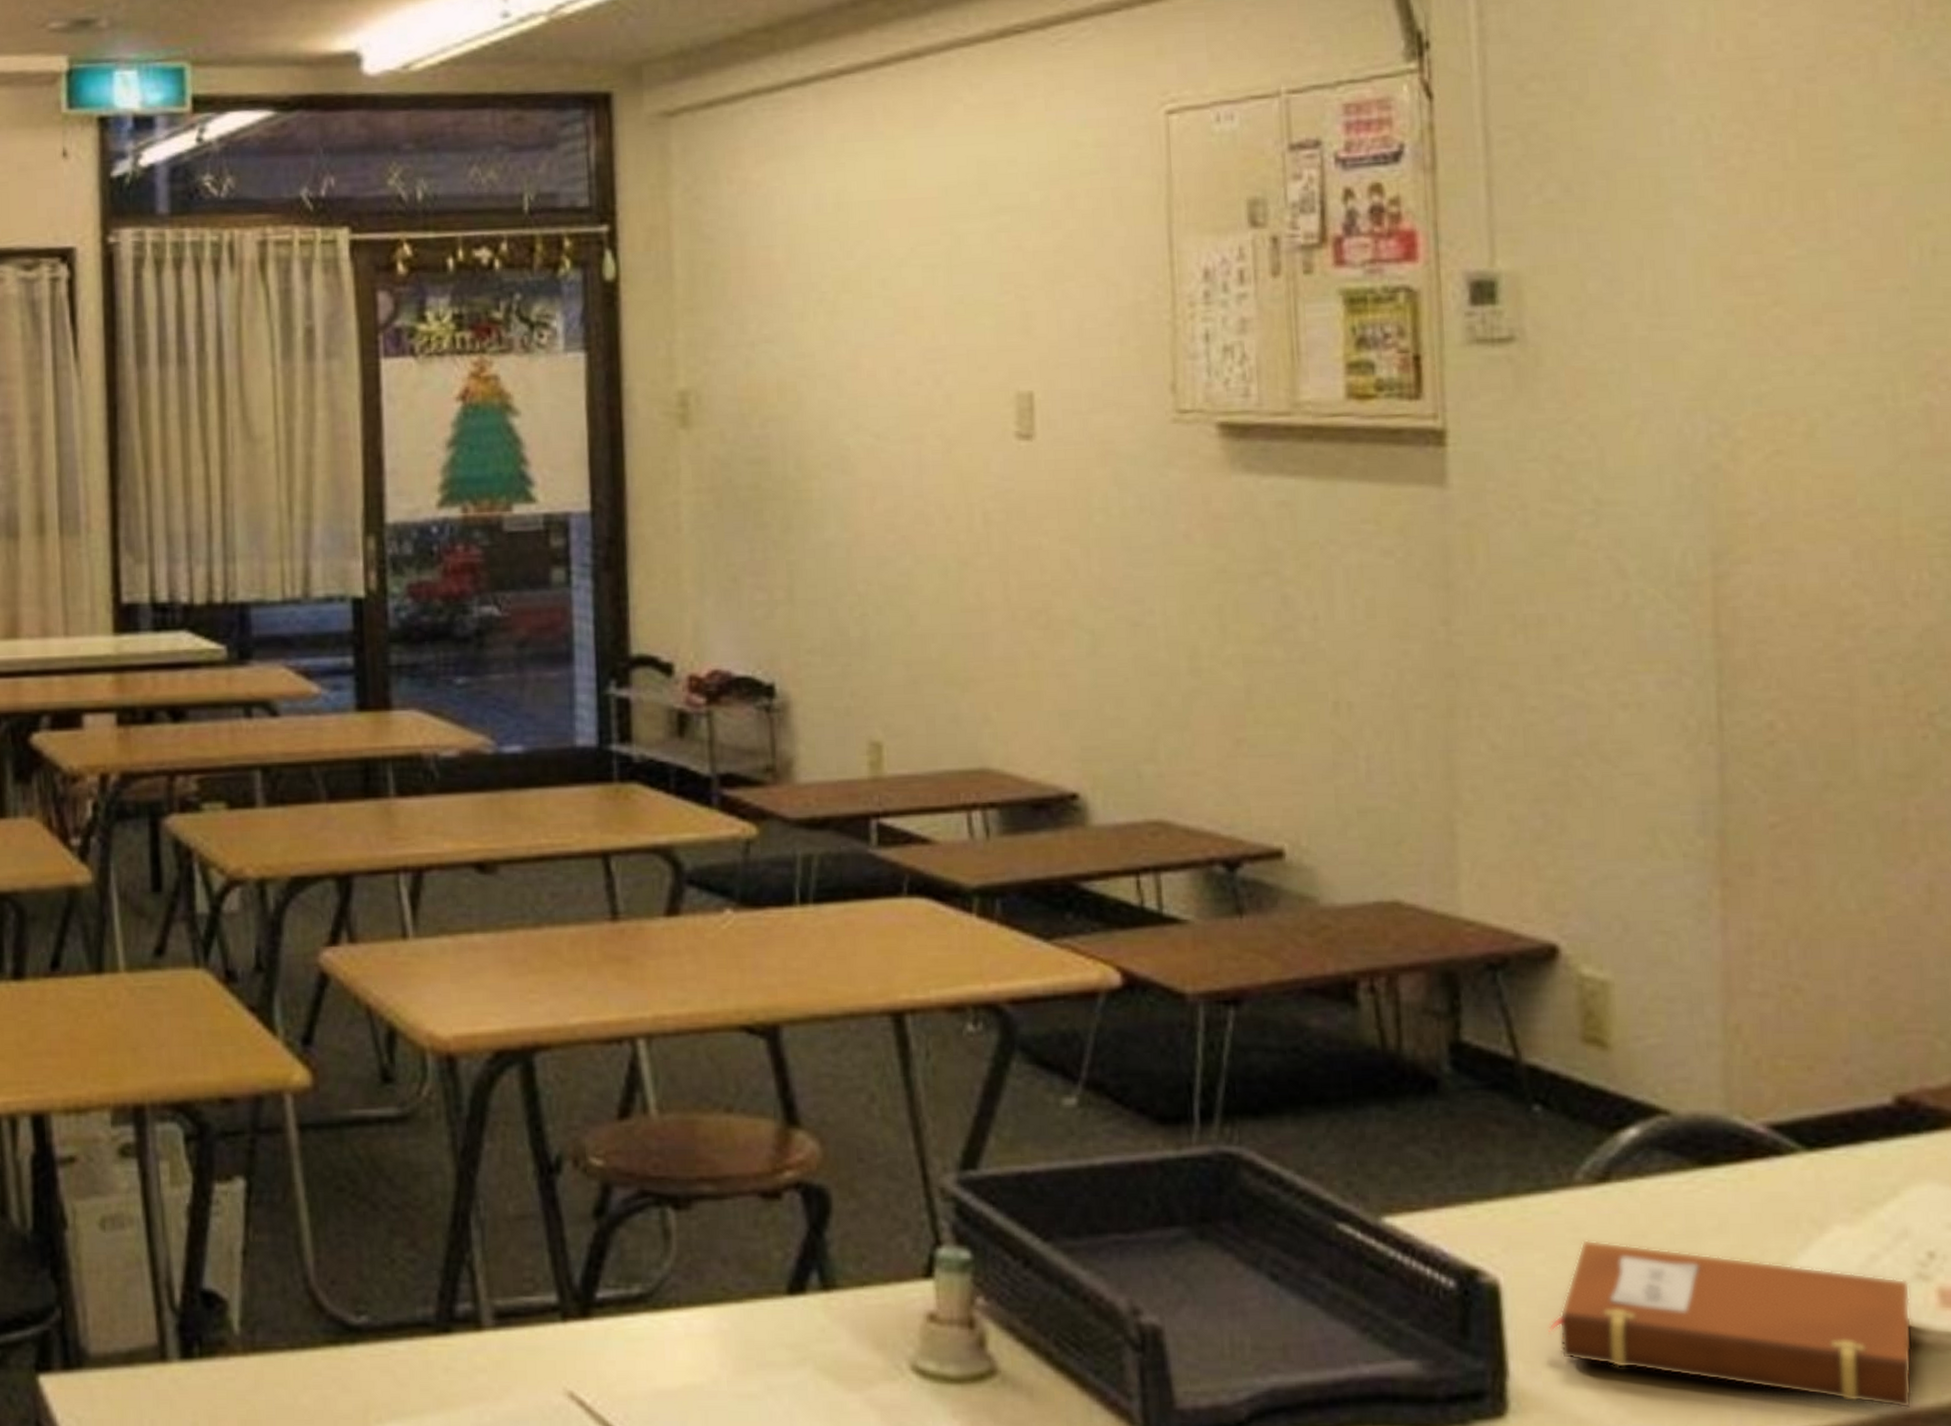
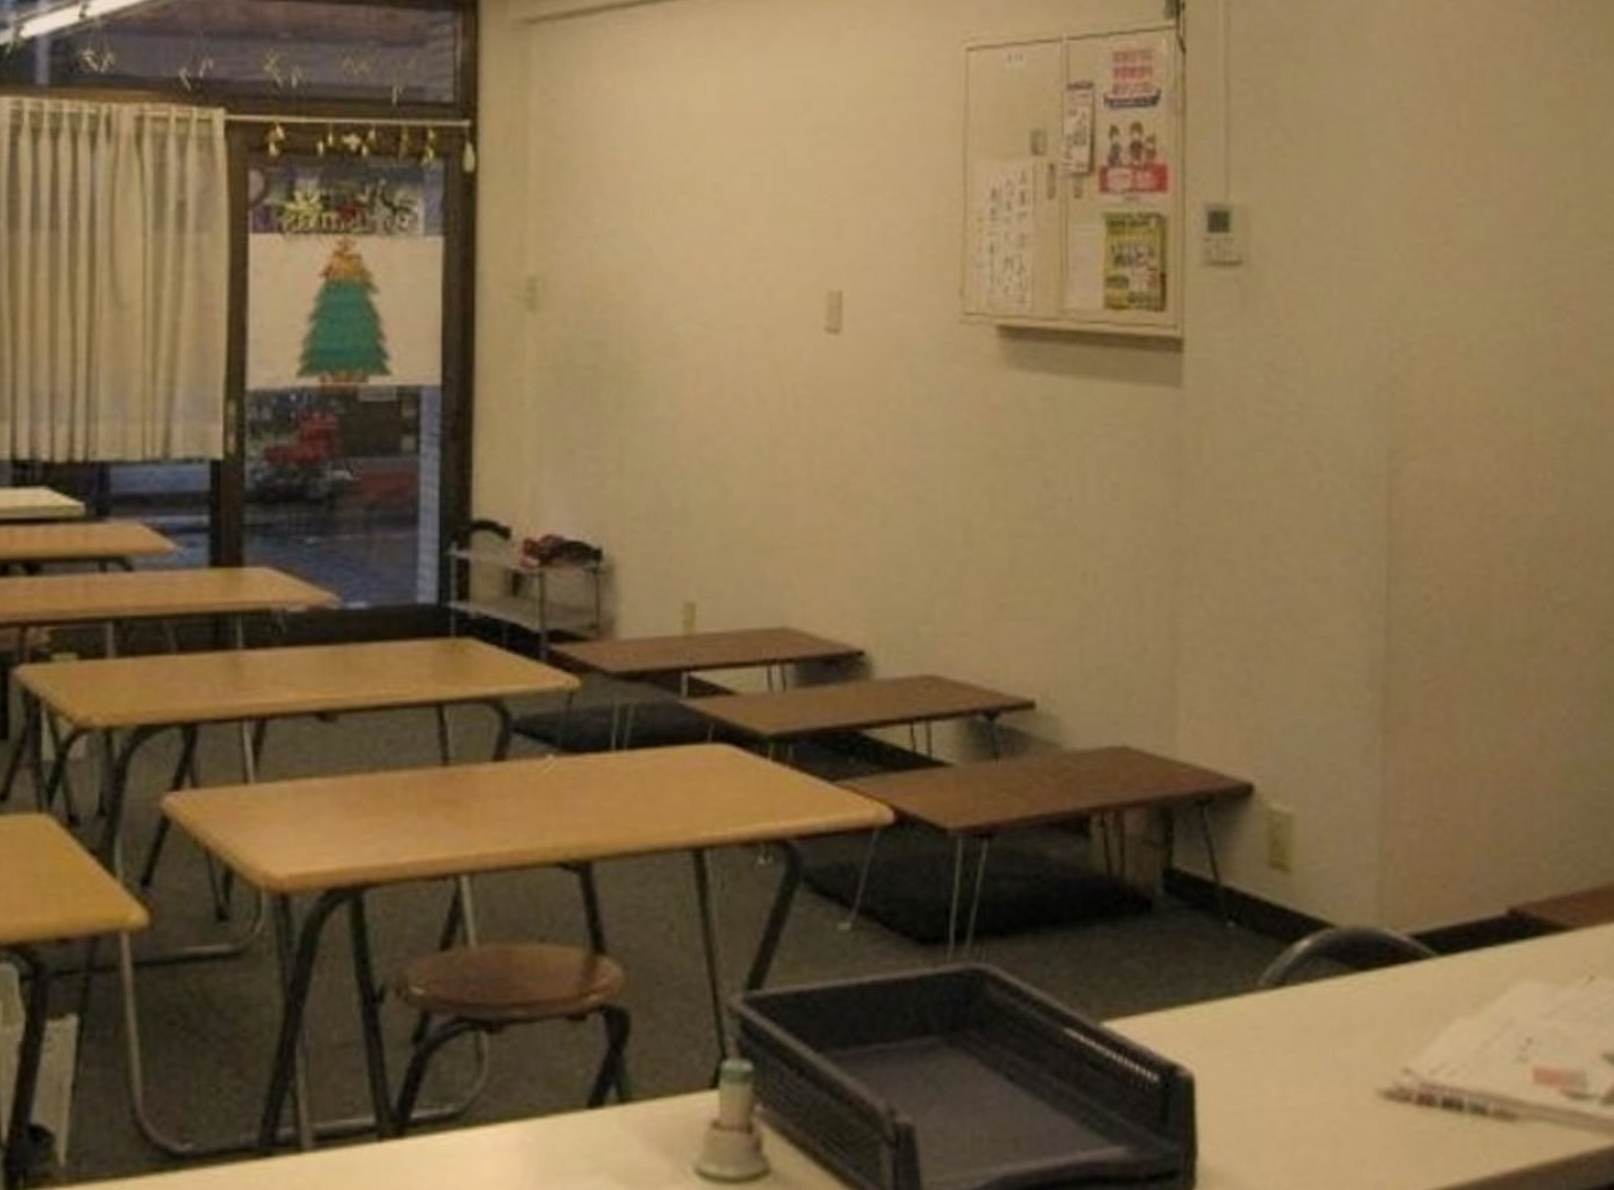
notebook: present [1548,1240,1913,1409] -> none [1231,1036,1513,1171]

